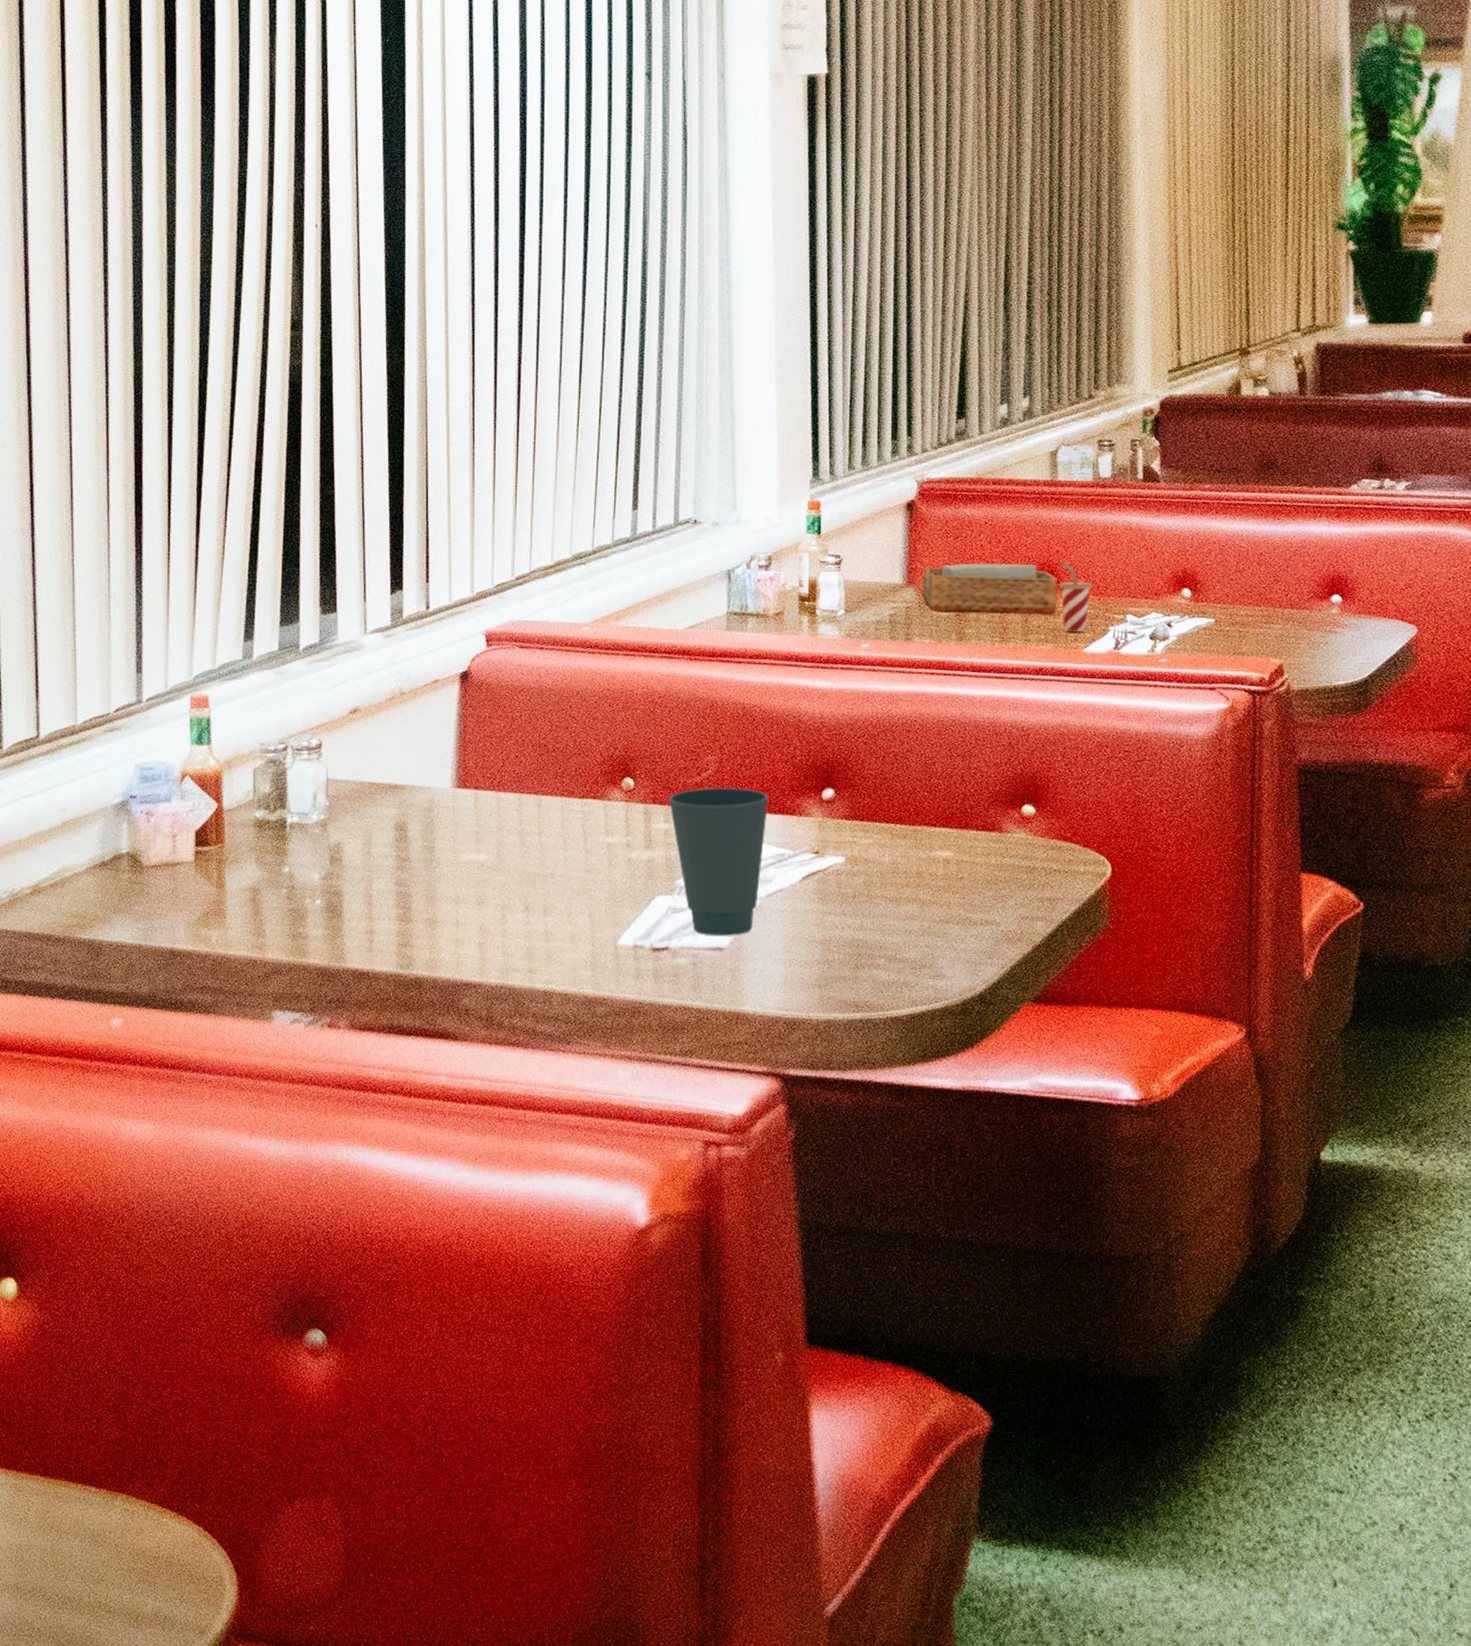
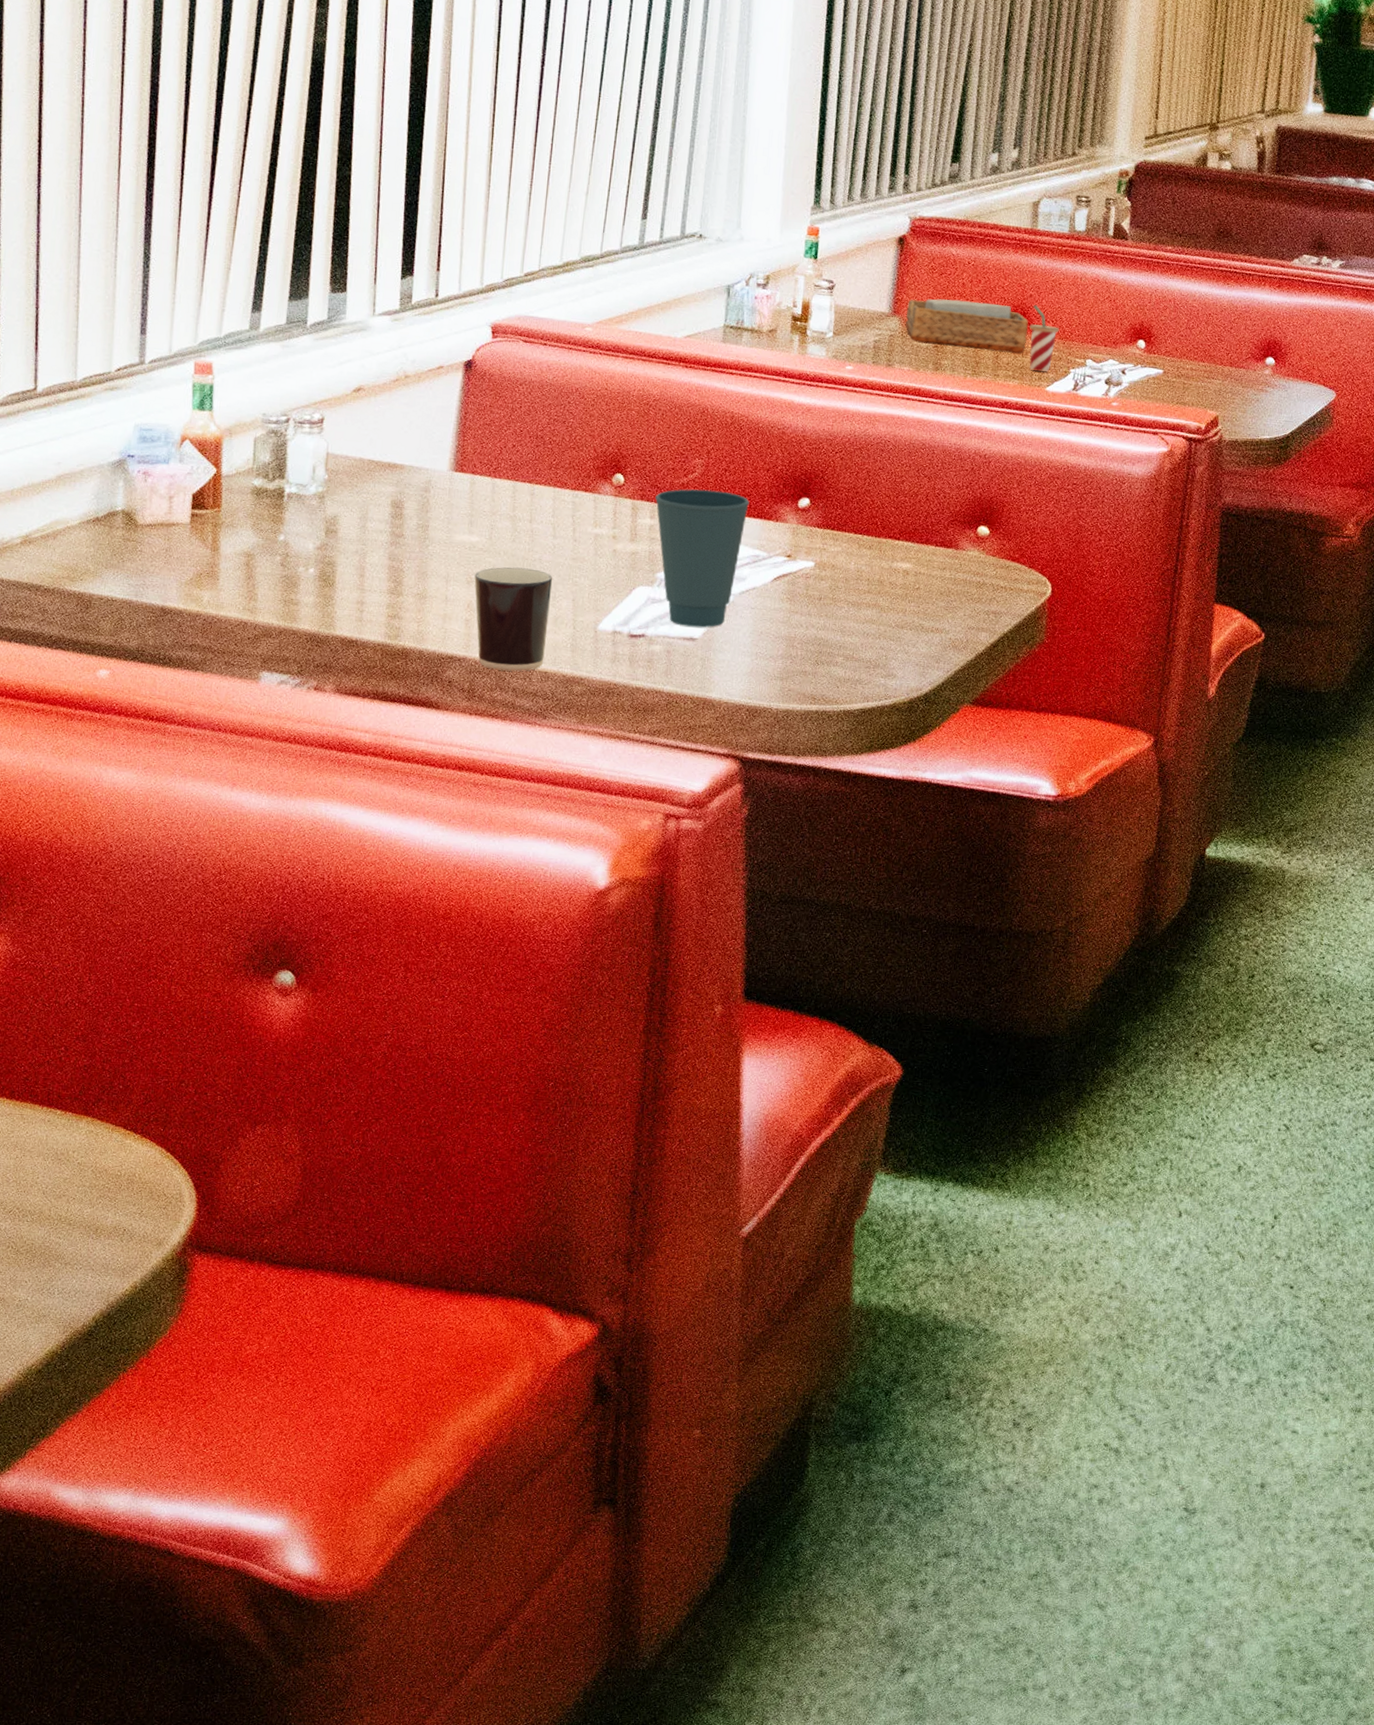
mug: none [485,884,567,995] -> present [474,567,553,672]

